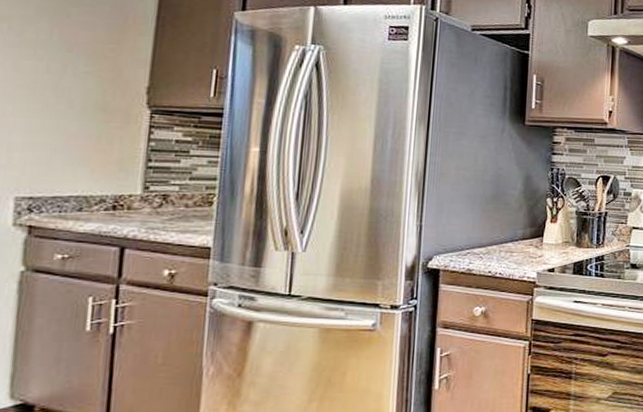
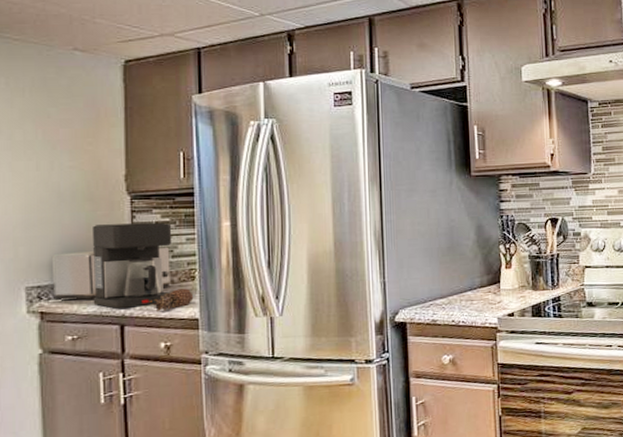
toaster: none [47,164,188,217] -> present [51,247,171,301]
coffee maker: none [92,137,193,230] -> present [91,222,172,309]
fruit: none [158,214,209,237] -> present [151,288,194,312]

